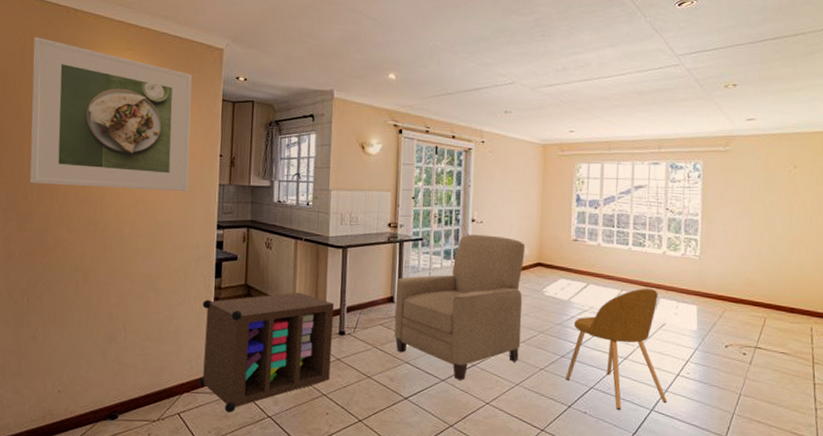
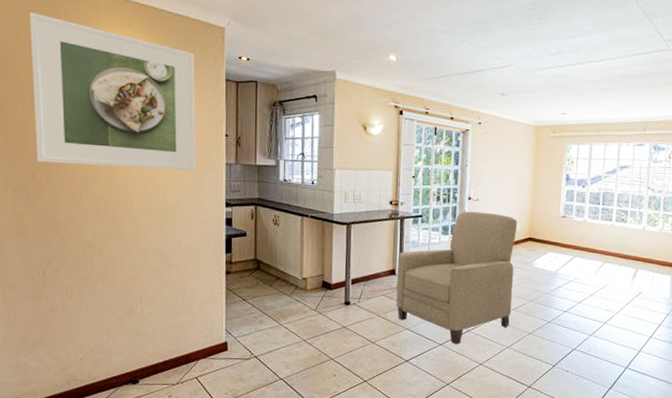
storage cabinet: present [198,292,334,413] -> none [213,265,339,376]
chair: present [565,288,667,411] -> none [551,260,640,369]

